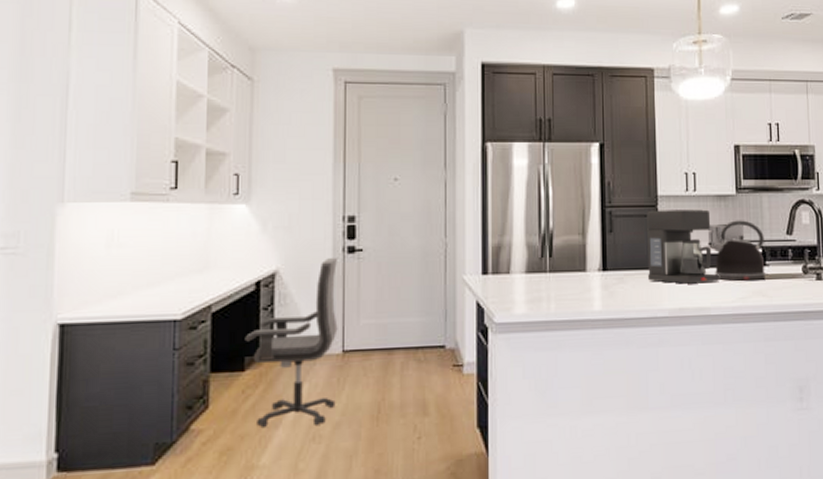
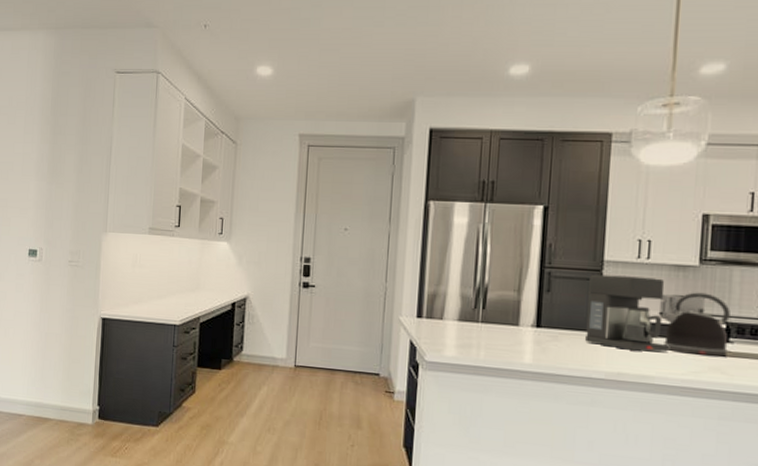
office chair: present [244,258,338,429] -> none [222,290,294,420]

